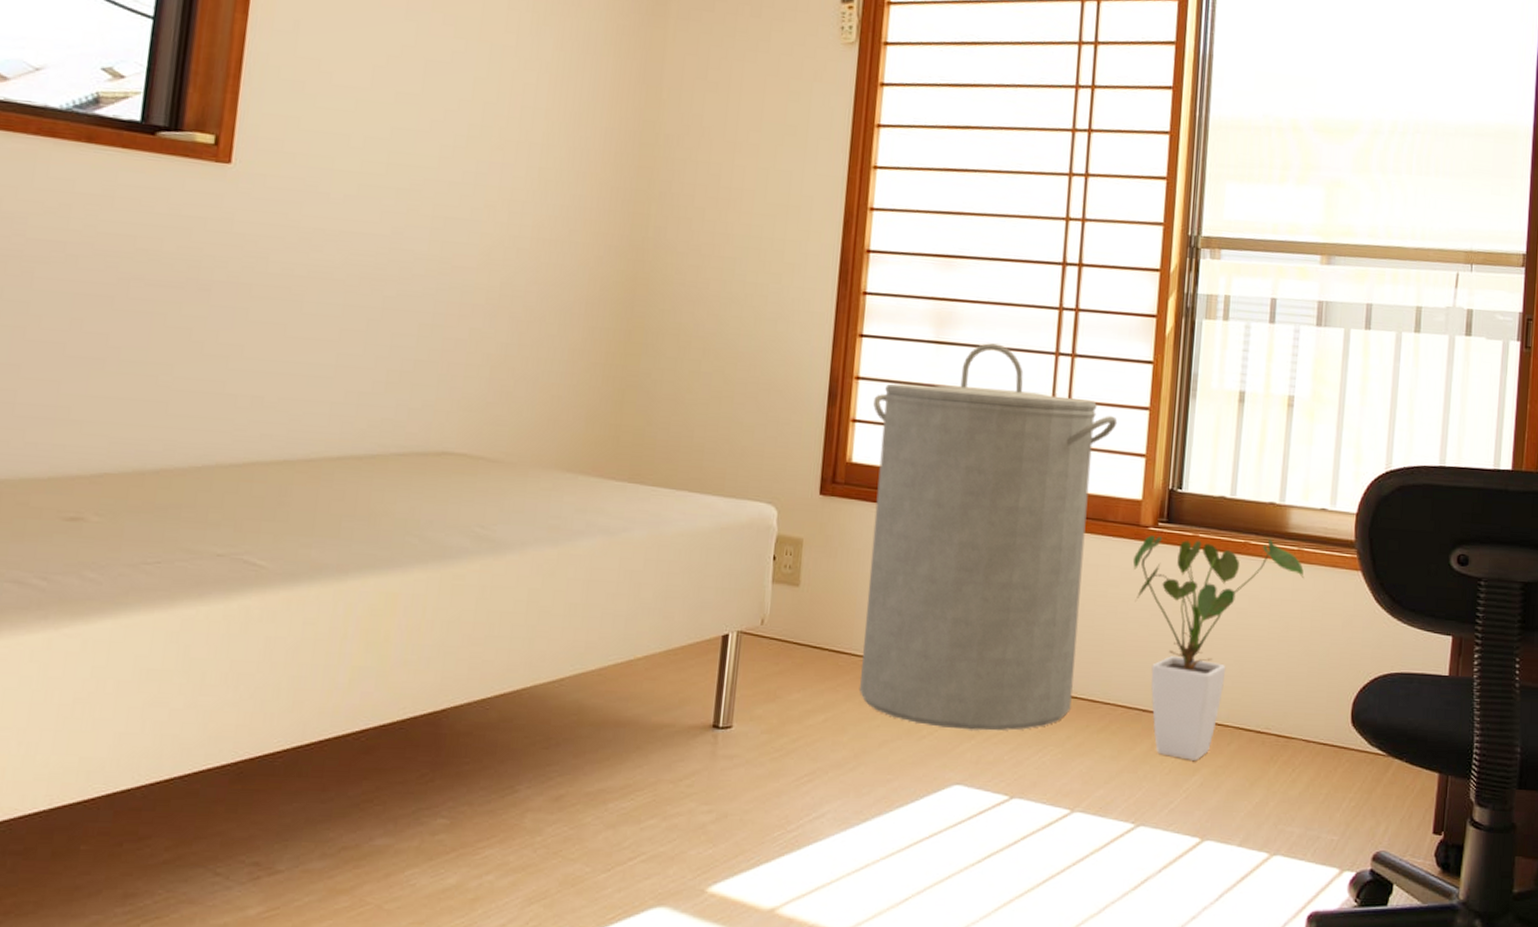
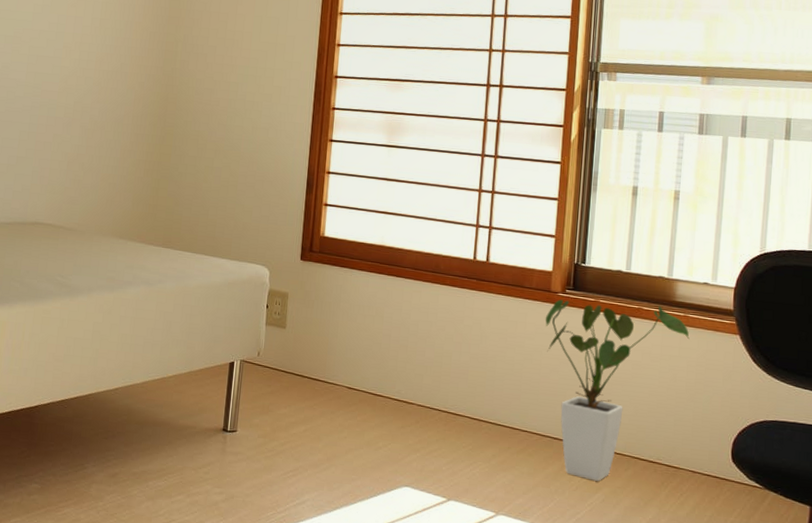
laundry hamper: present [860,343,1118,731] -> none [331,147,532,448]

